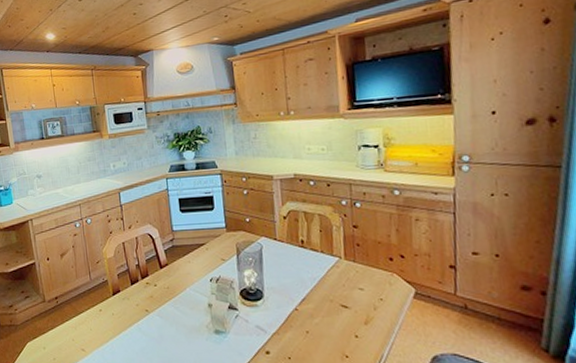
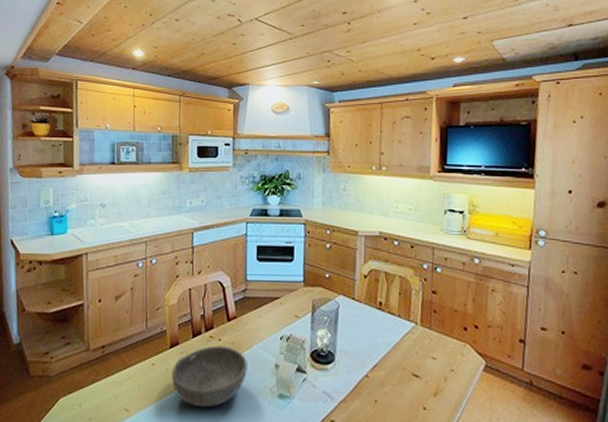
bowl: none [117,290,184,345] -> present [172,345,247,408]

